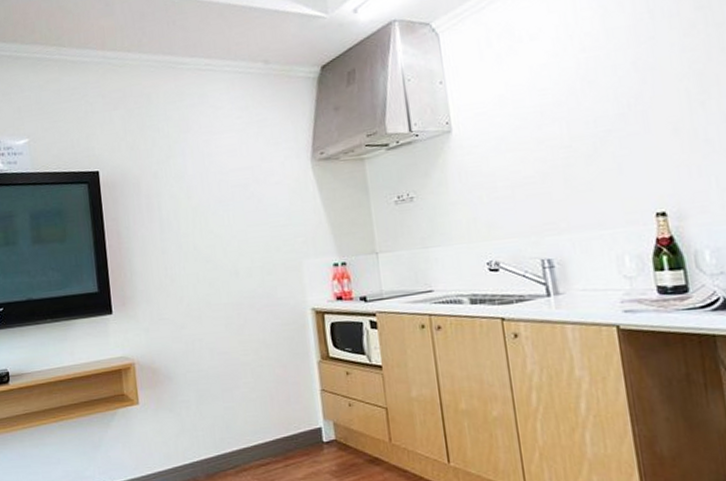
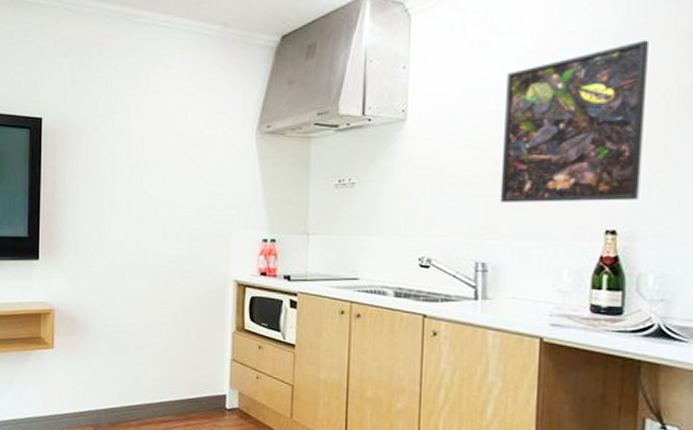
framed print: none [537,33,680,199] -> present [499,40,648,203]

